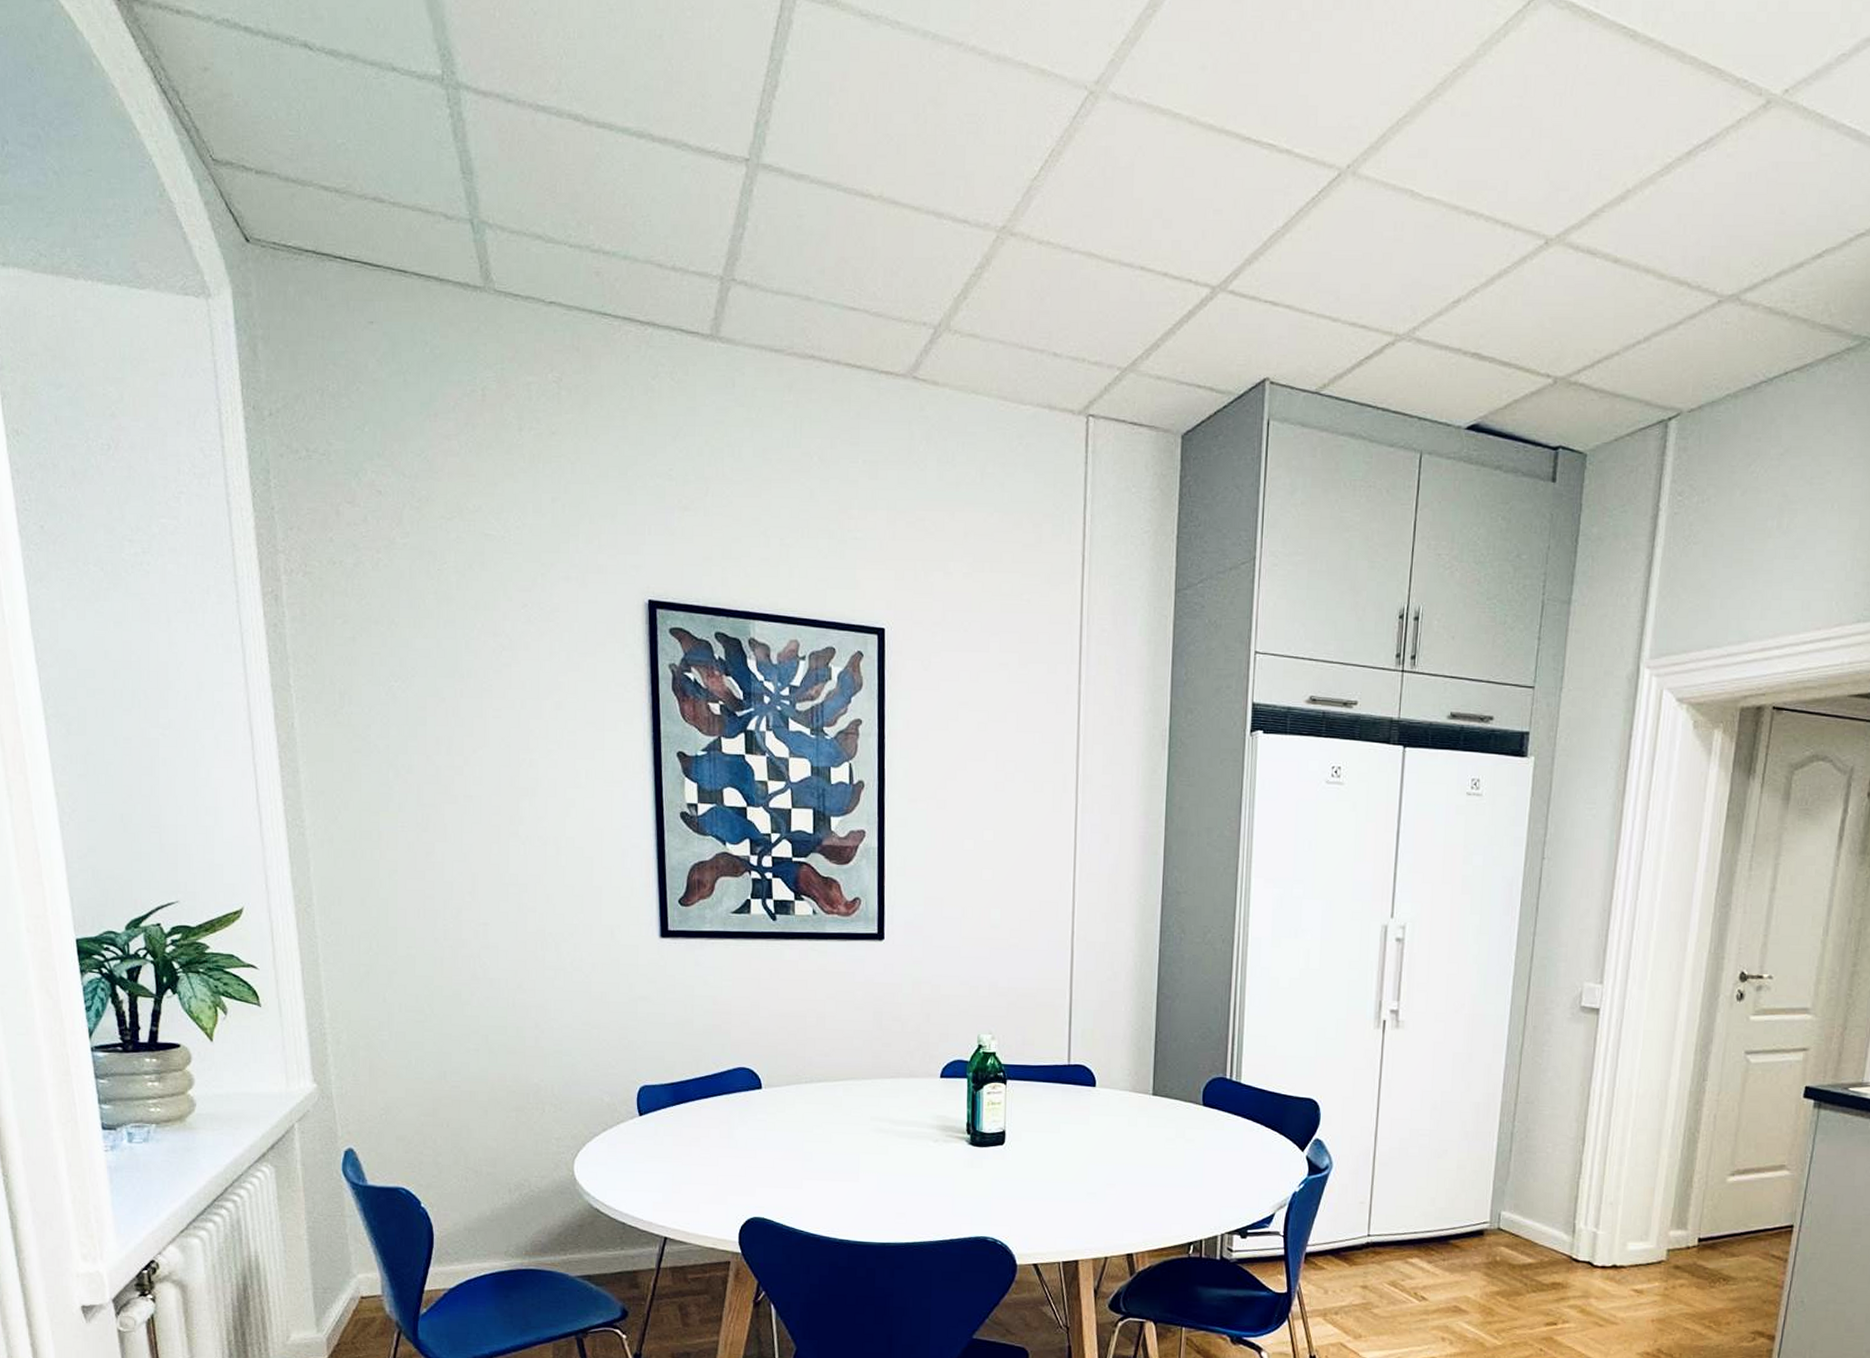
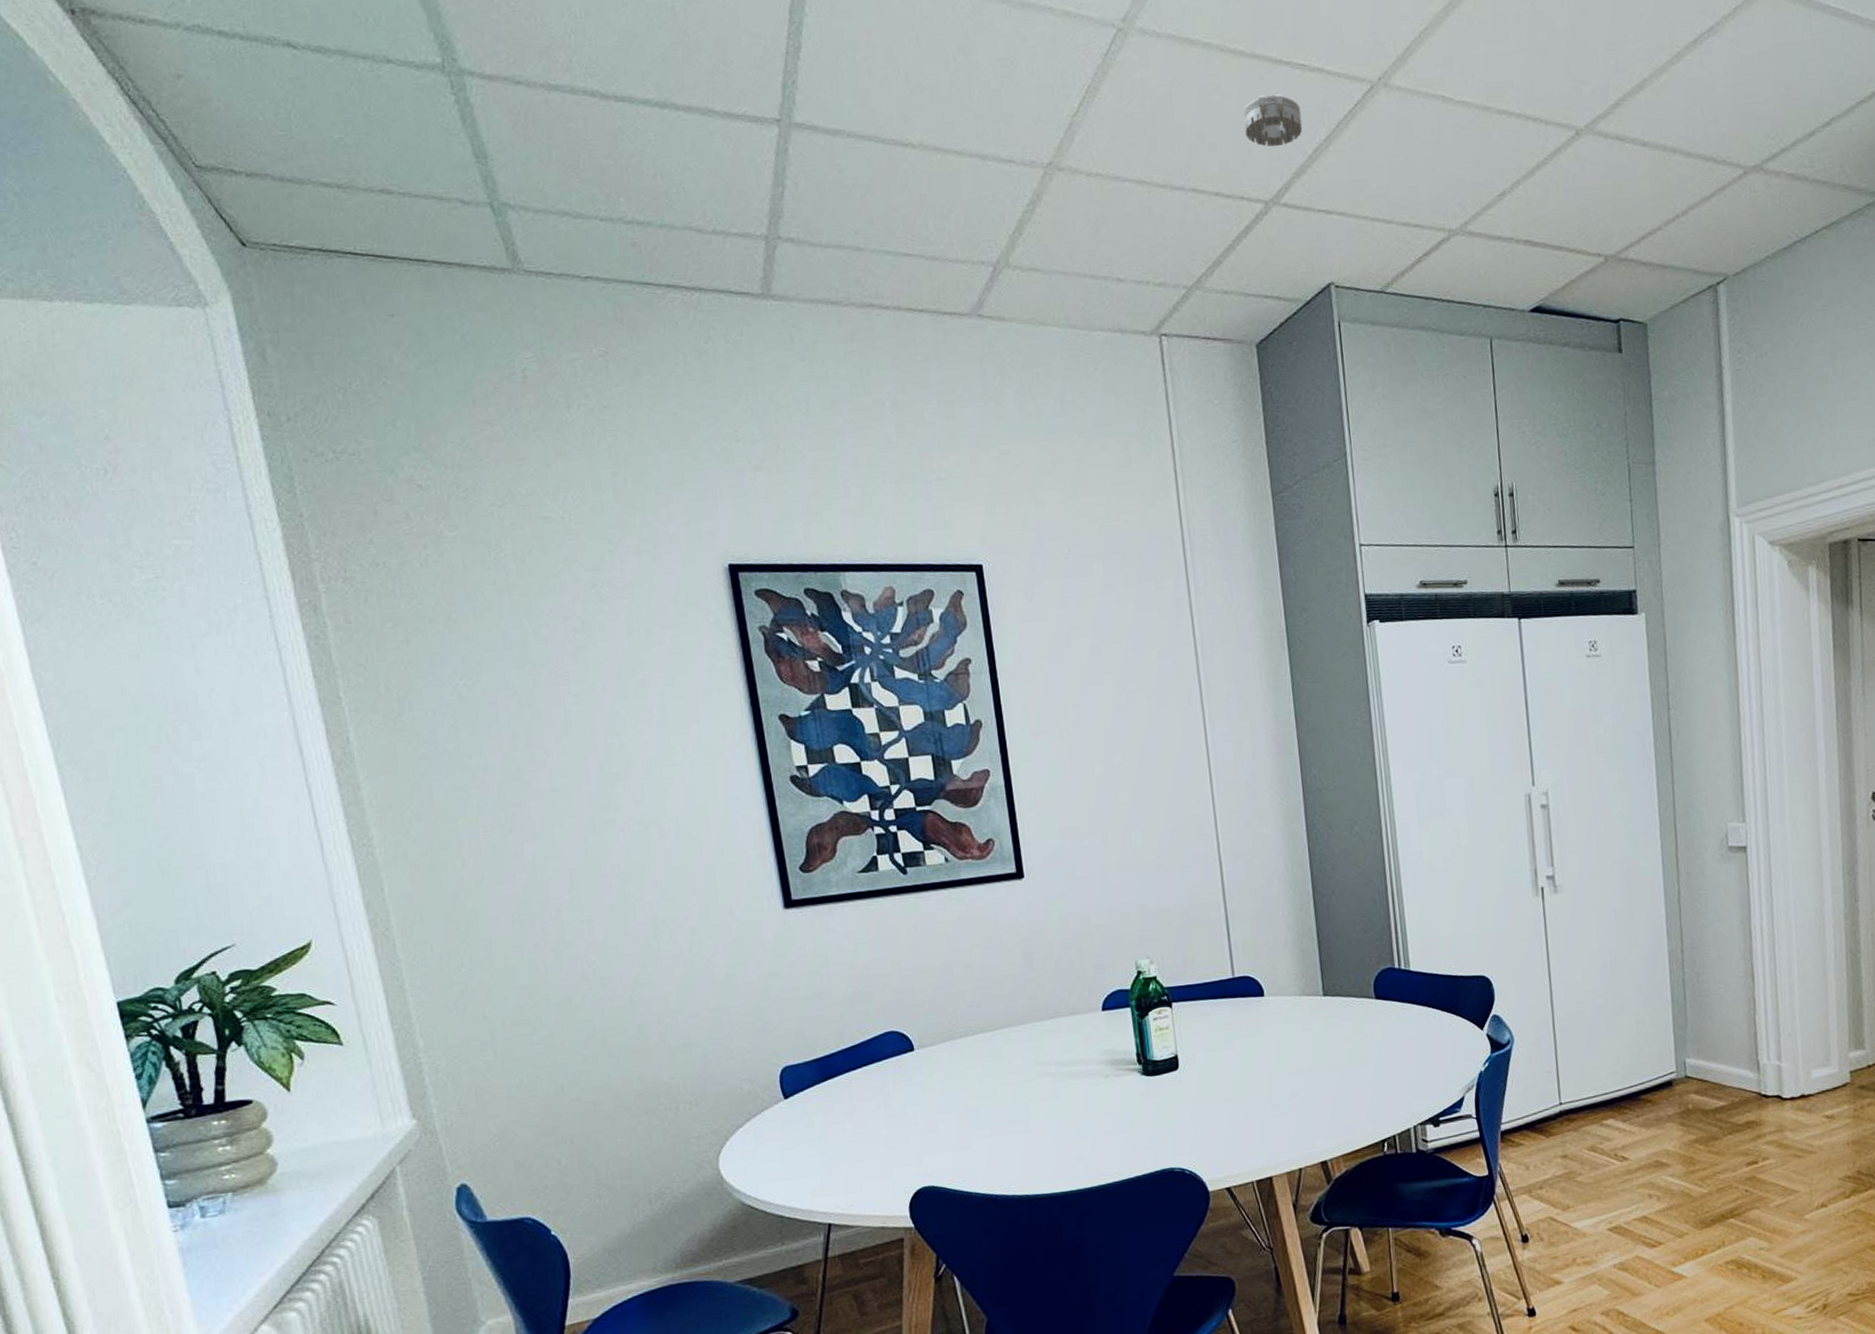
smoke detector: none [1202,174,1263,230] -> present [1243,94,1303,147]

